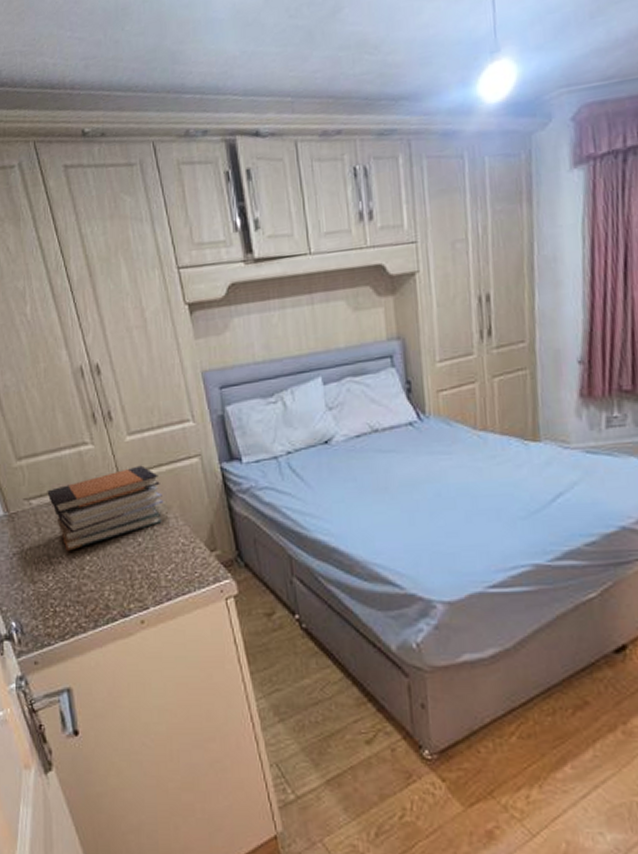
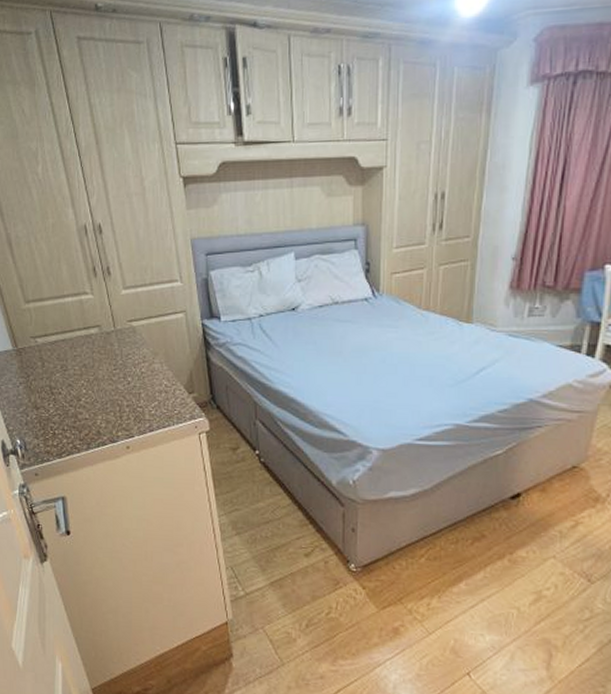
book stack: present [47,465,164,551] -> none [51,316,152,384]

